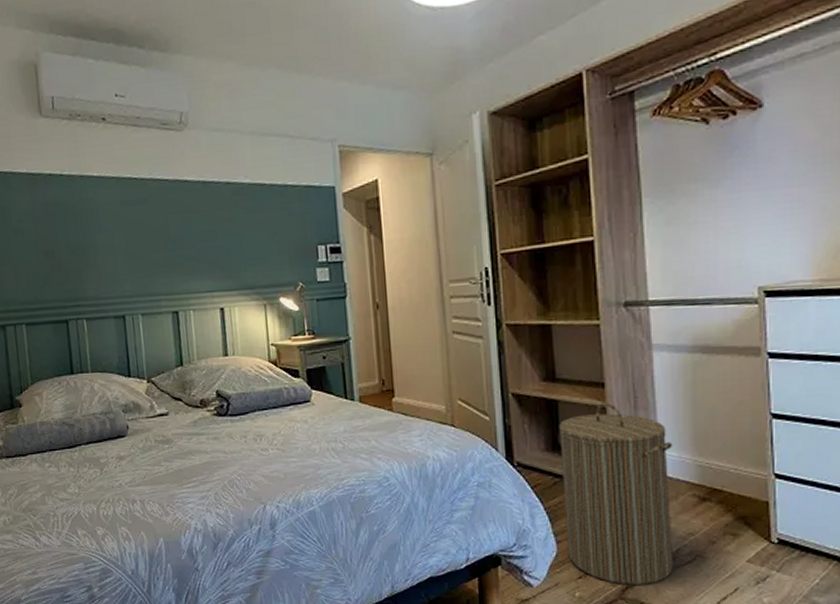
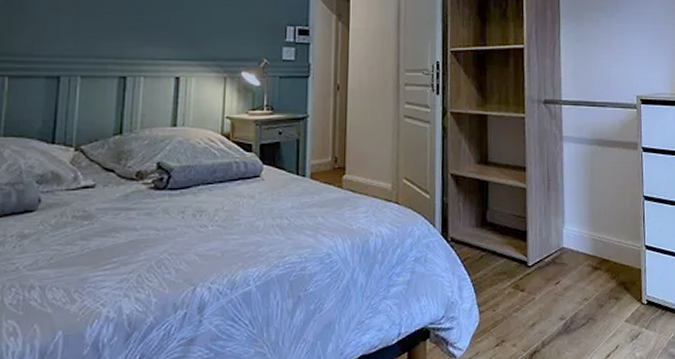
laundry hamper: present [559,403,673,585] -> none [487,184,575,350]

